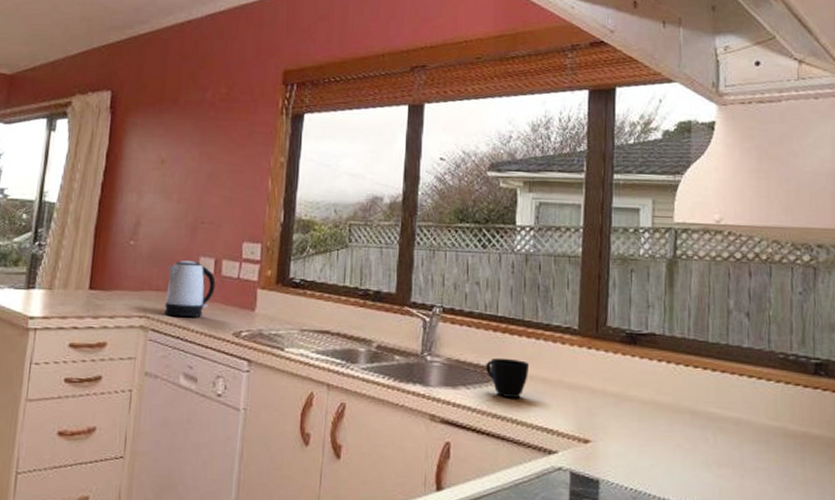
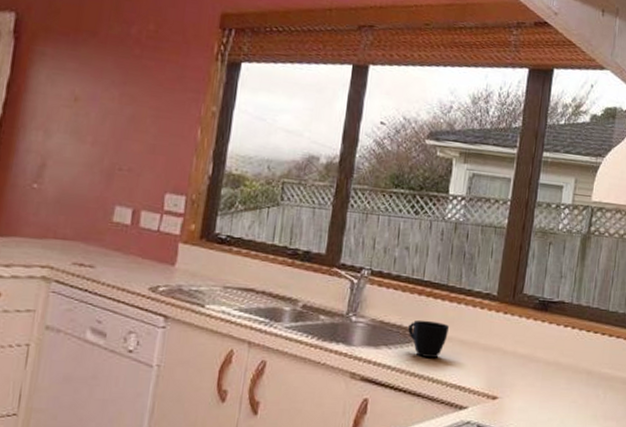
kettle: present [164,260,216,317] -> none [71,208,133,270]

